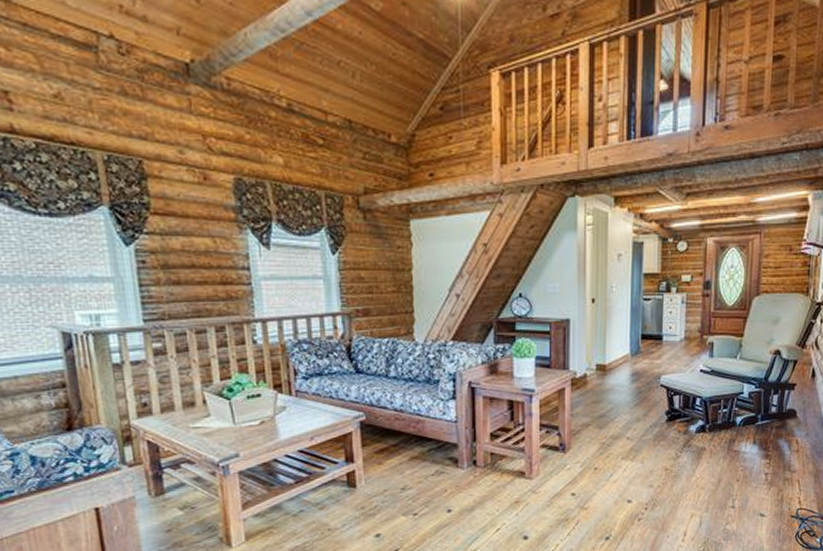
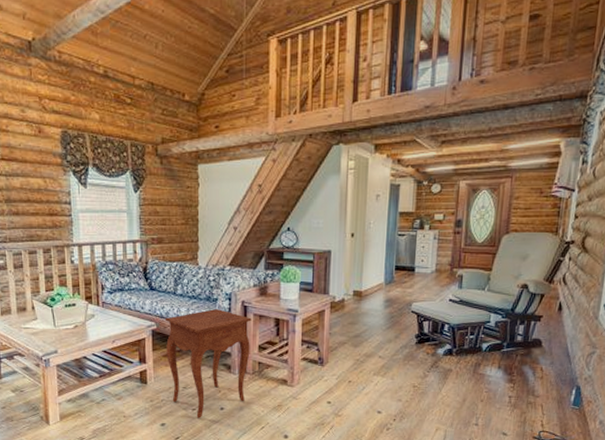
side table: none [375,391,481,525] -> present [164,308,252,418]

